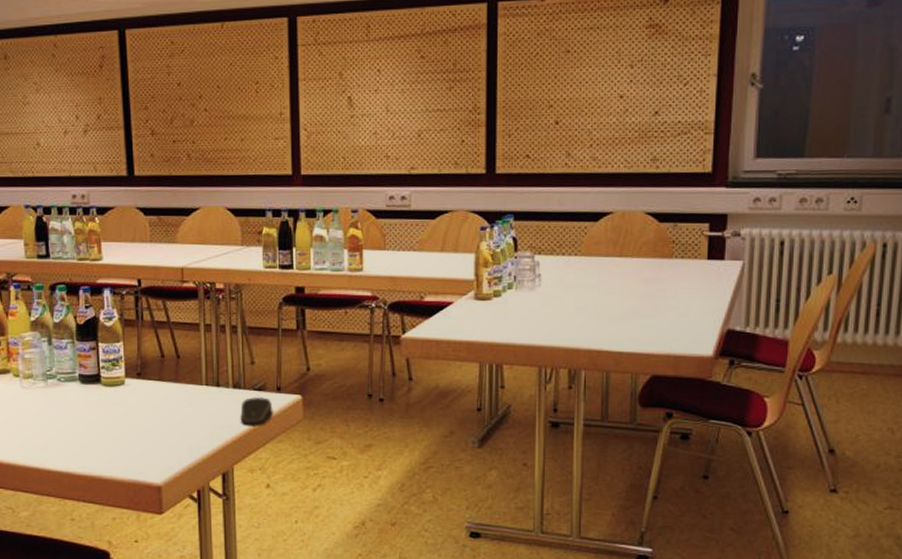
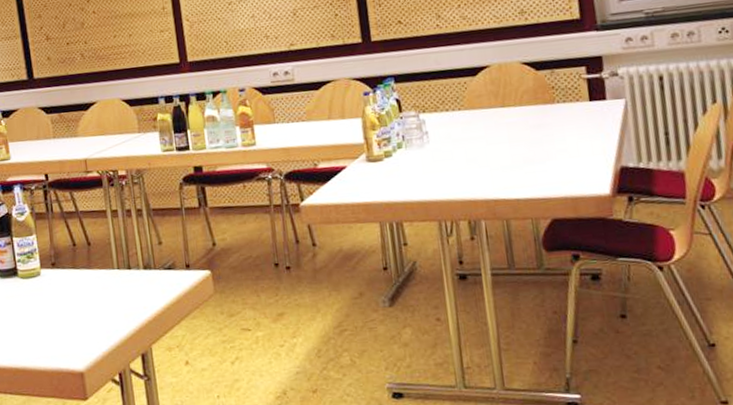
computer mouse: present [240,397,273,426] -> none [153,275,185,305]

